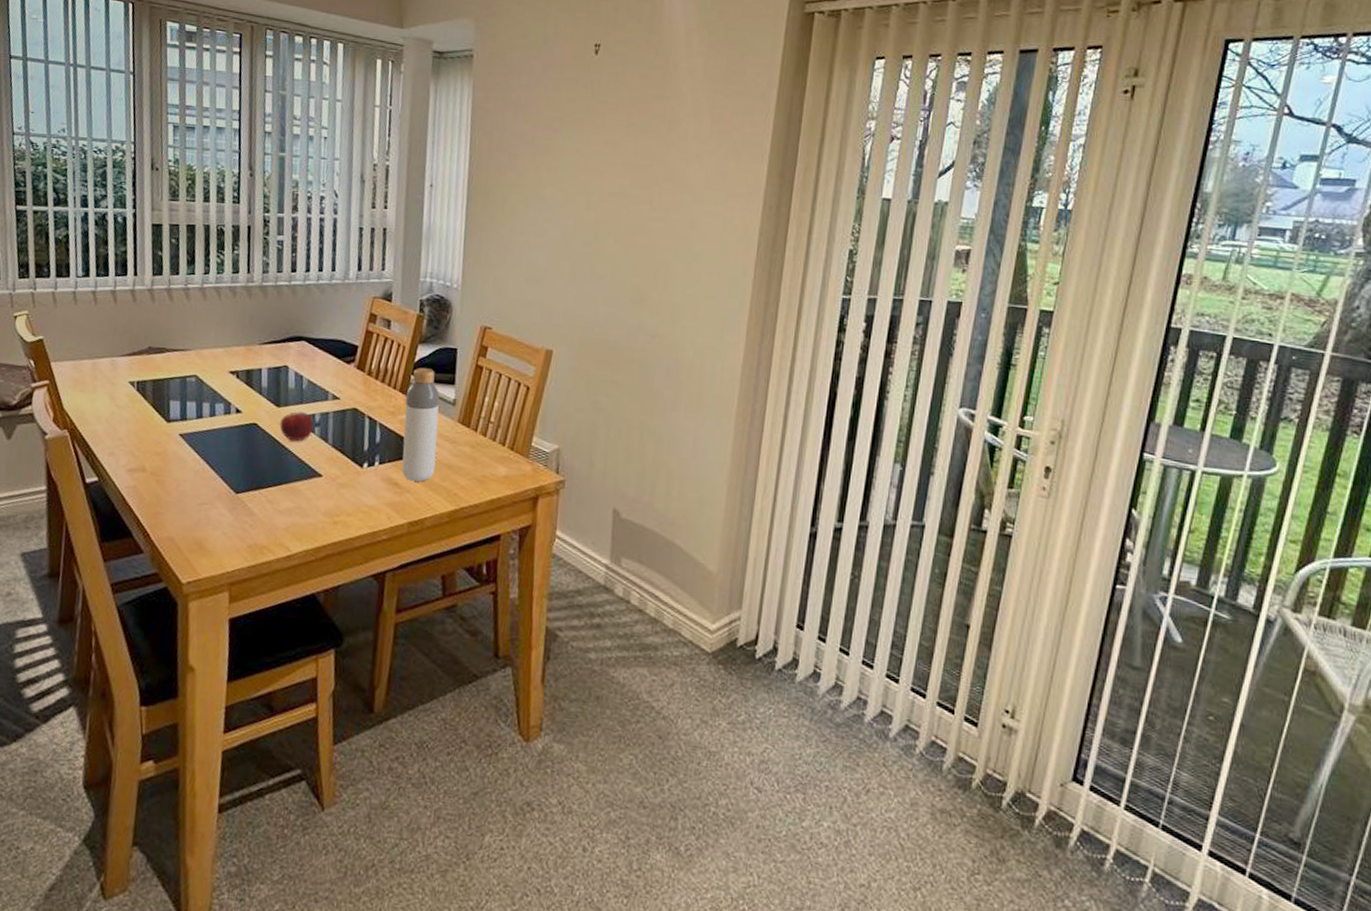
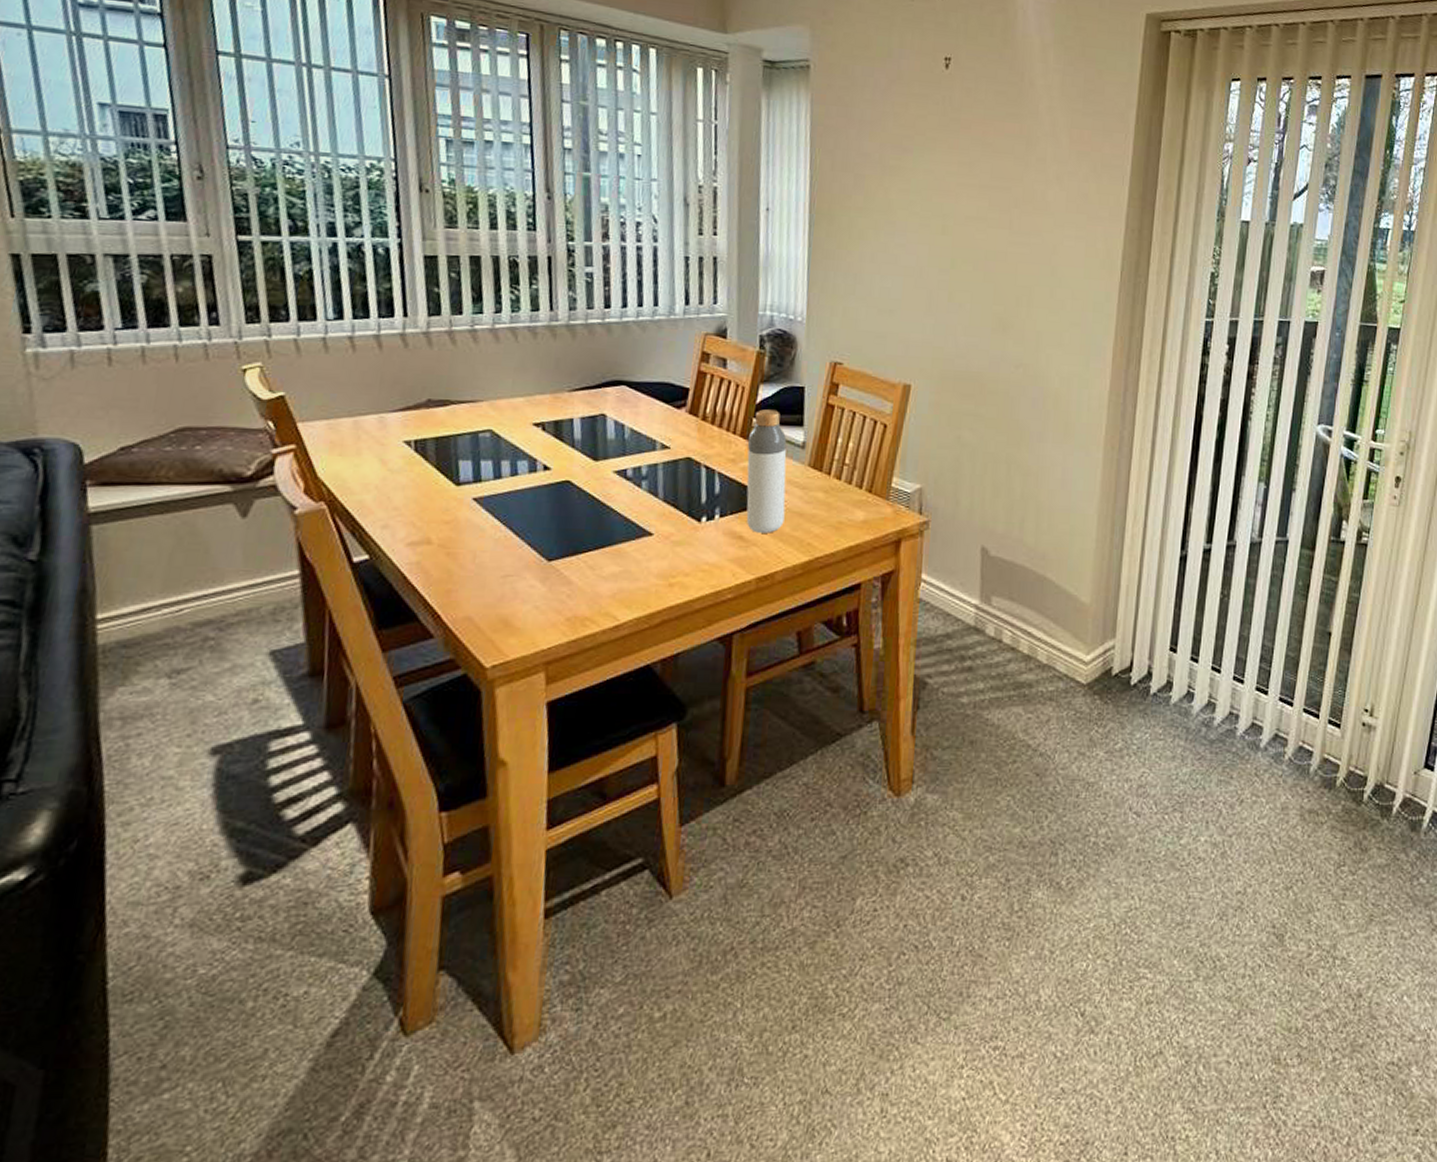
fruit: present [279,411,314,442] -> none [598,465,640,499]

